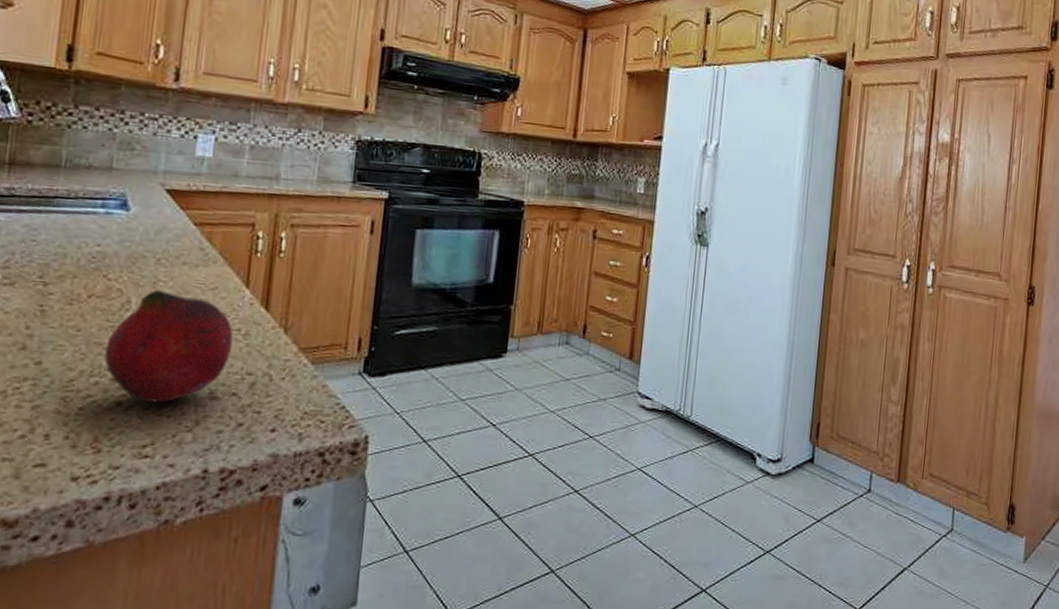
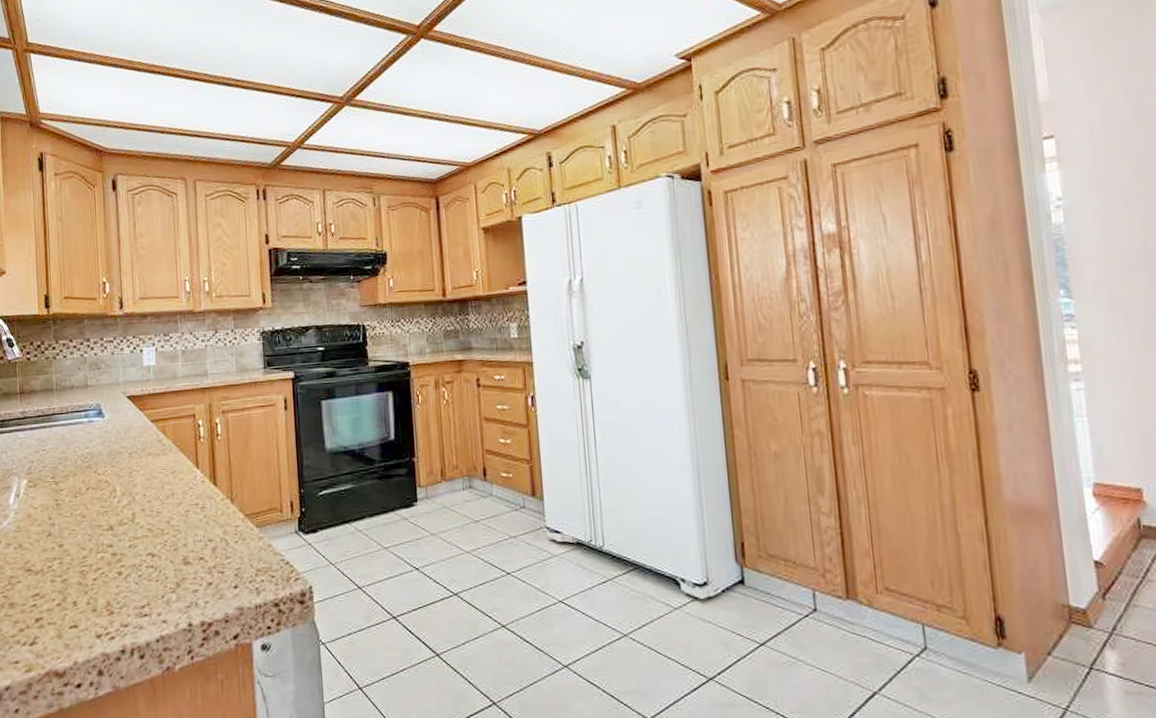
fruit: present [104,289,234,403] -> none [104,477,194,570]

